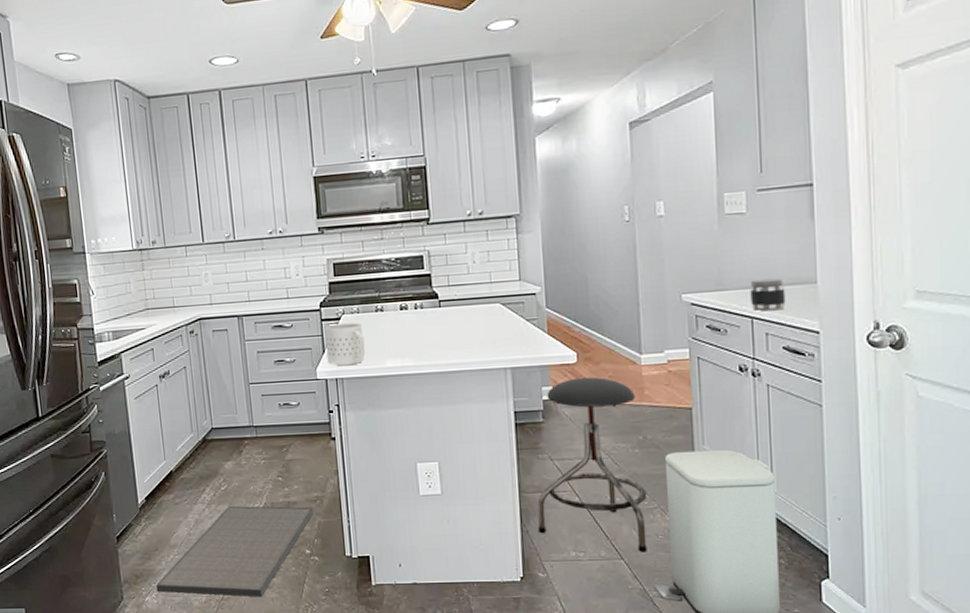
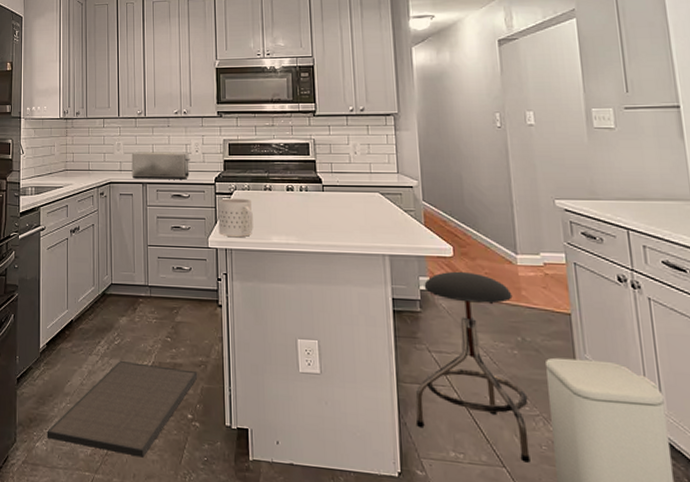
toaster: none [222,276,291,312] -> present [131,152,190,179]
jar: present [750,278,786,311] -> none [623,192,662,224]

